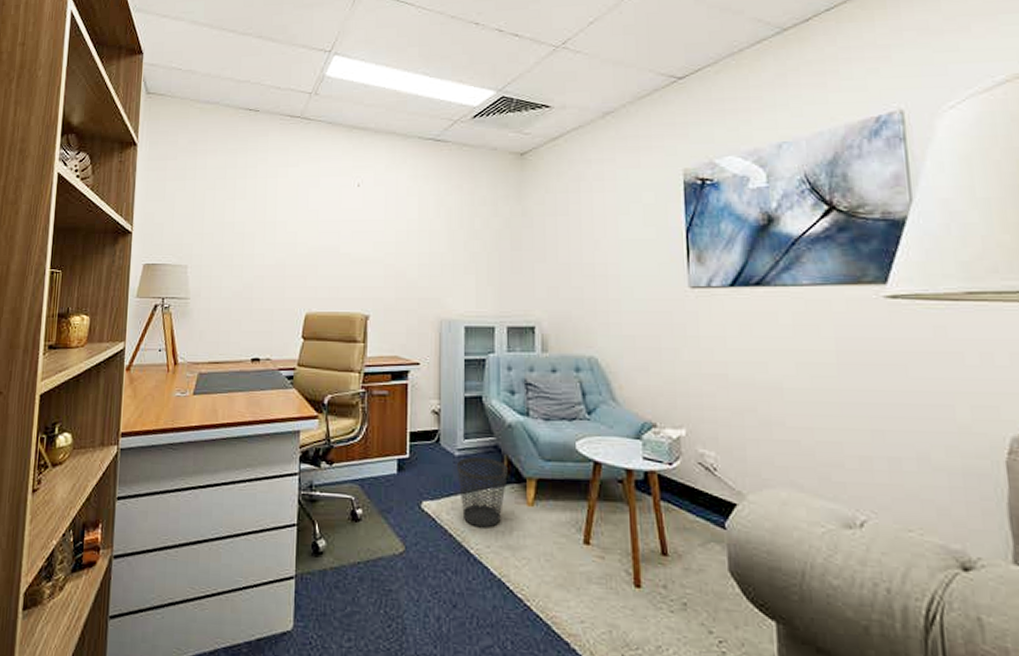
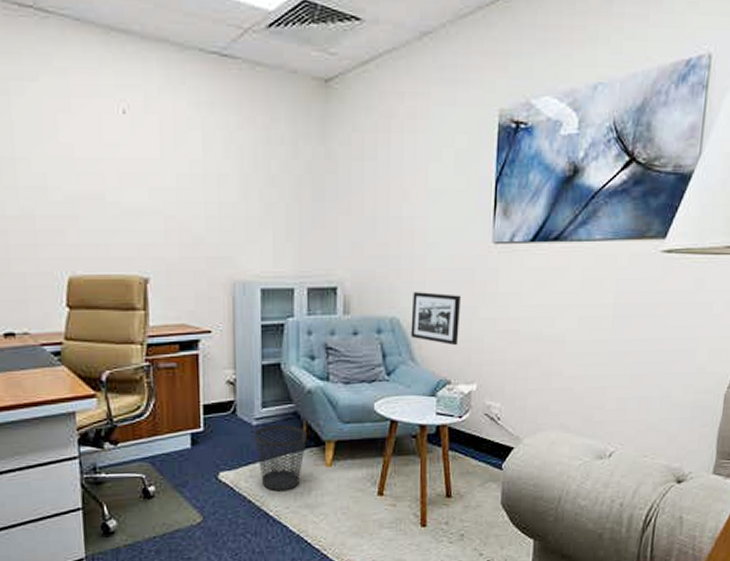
picture frame: none [609,333,662,388] -> present [410,292,462,346]

